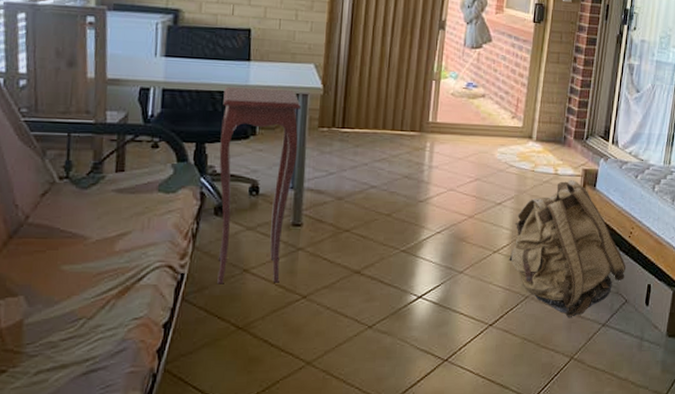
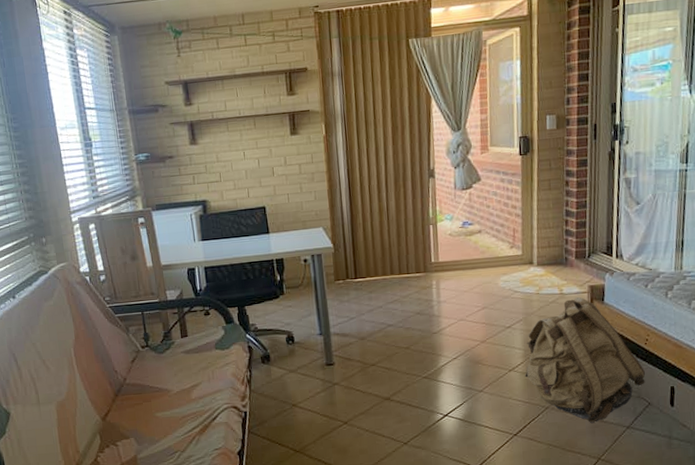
side table: present [217,86,301,284] -> none [252,252,323,418]

